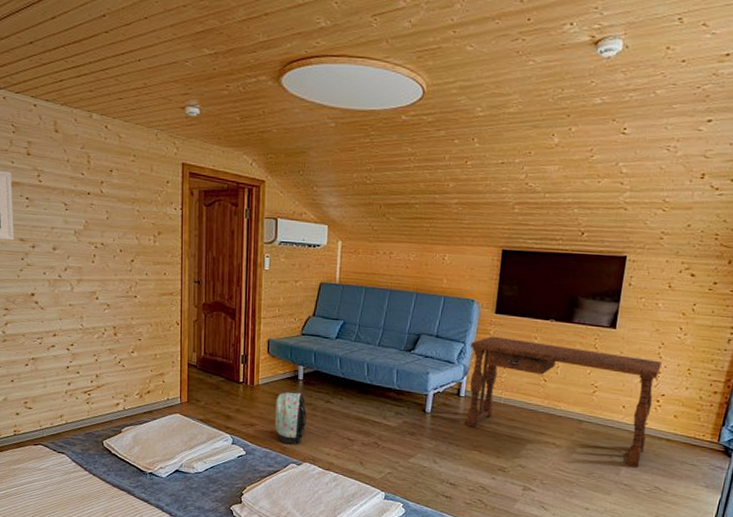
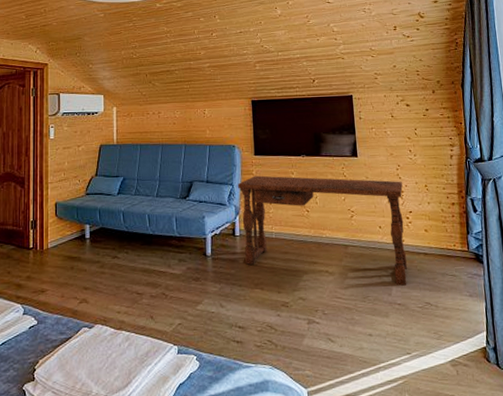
backpack: present [275,391,307,445] -> none [65,251,96,307]

